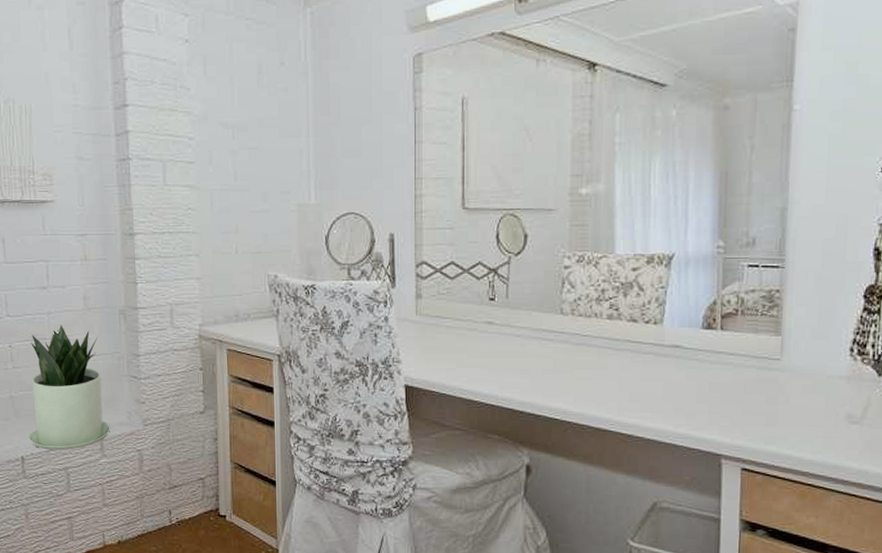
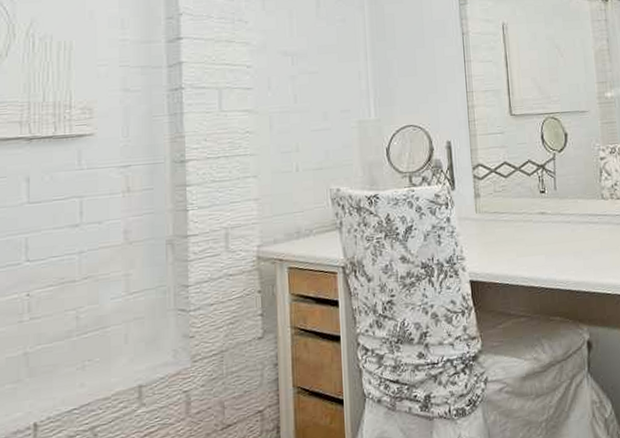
planter: present [27,325,111,451] -> none [44,264,152,410]

